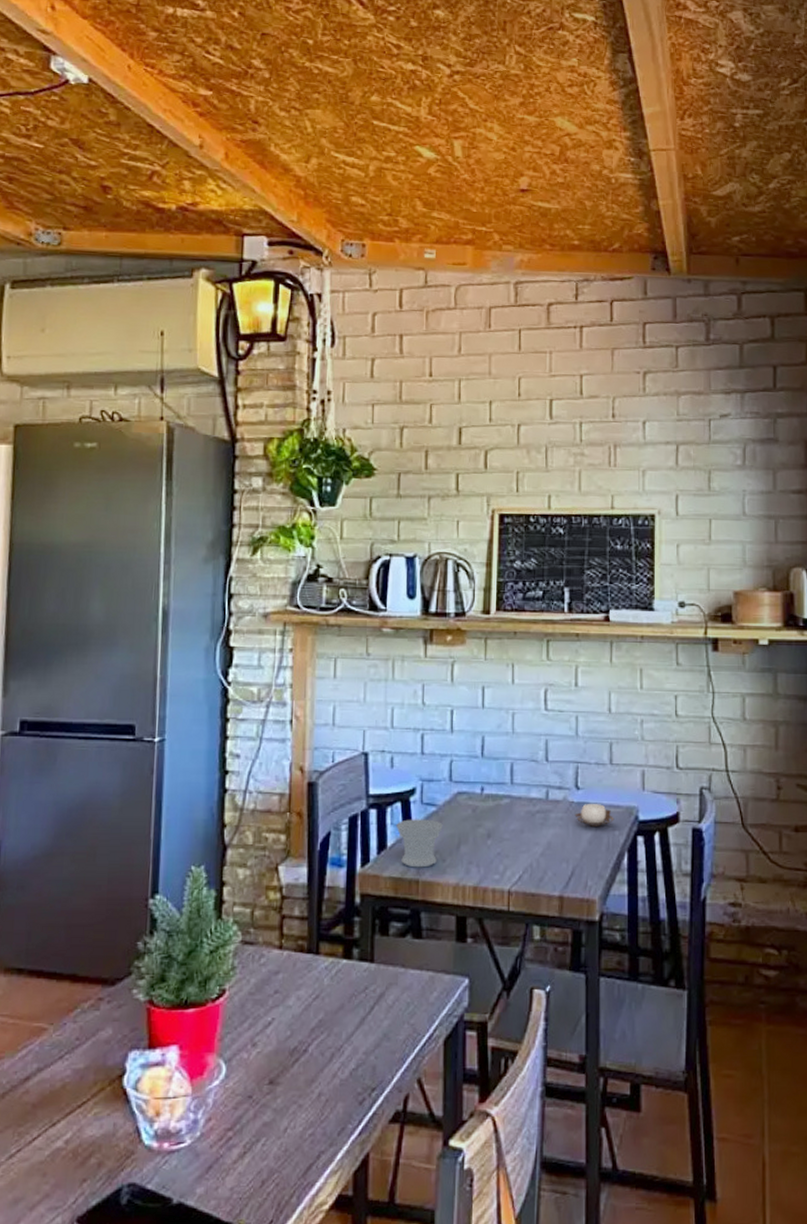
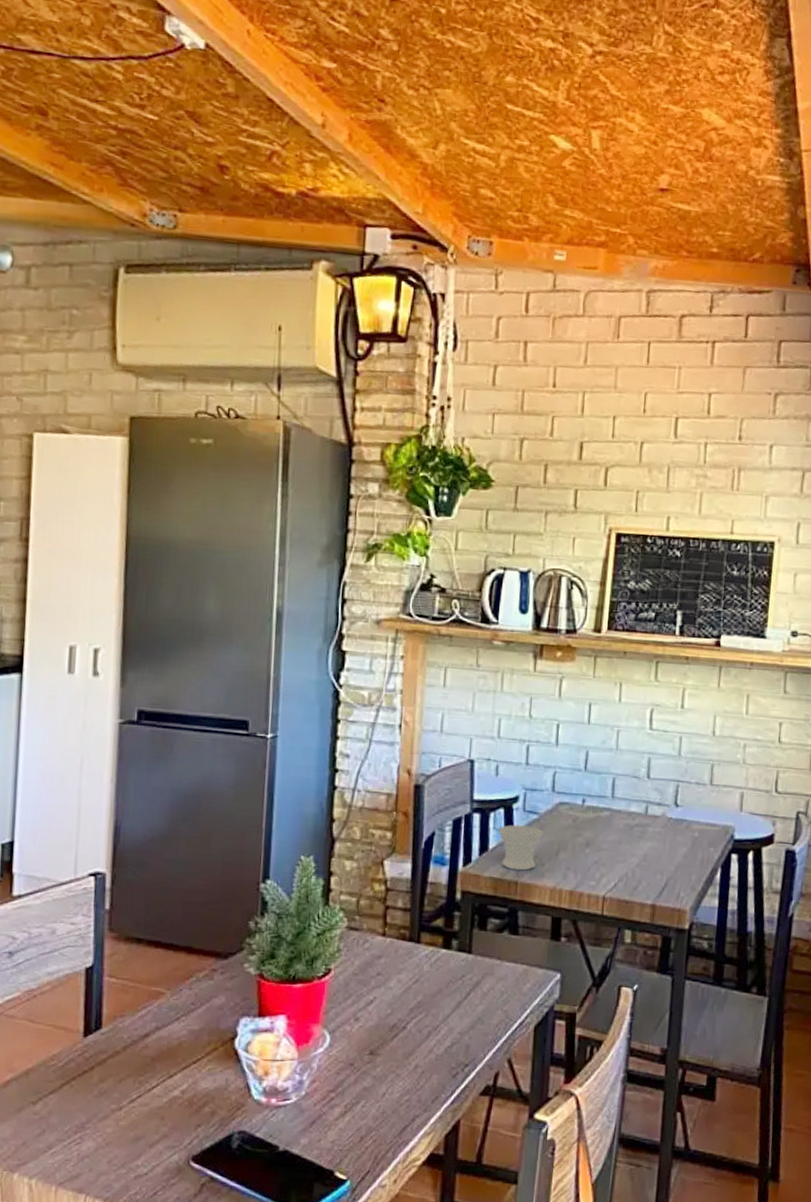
cup: present [574,804,615,826] -> none [672,821,711,843]

